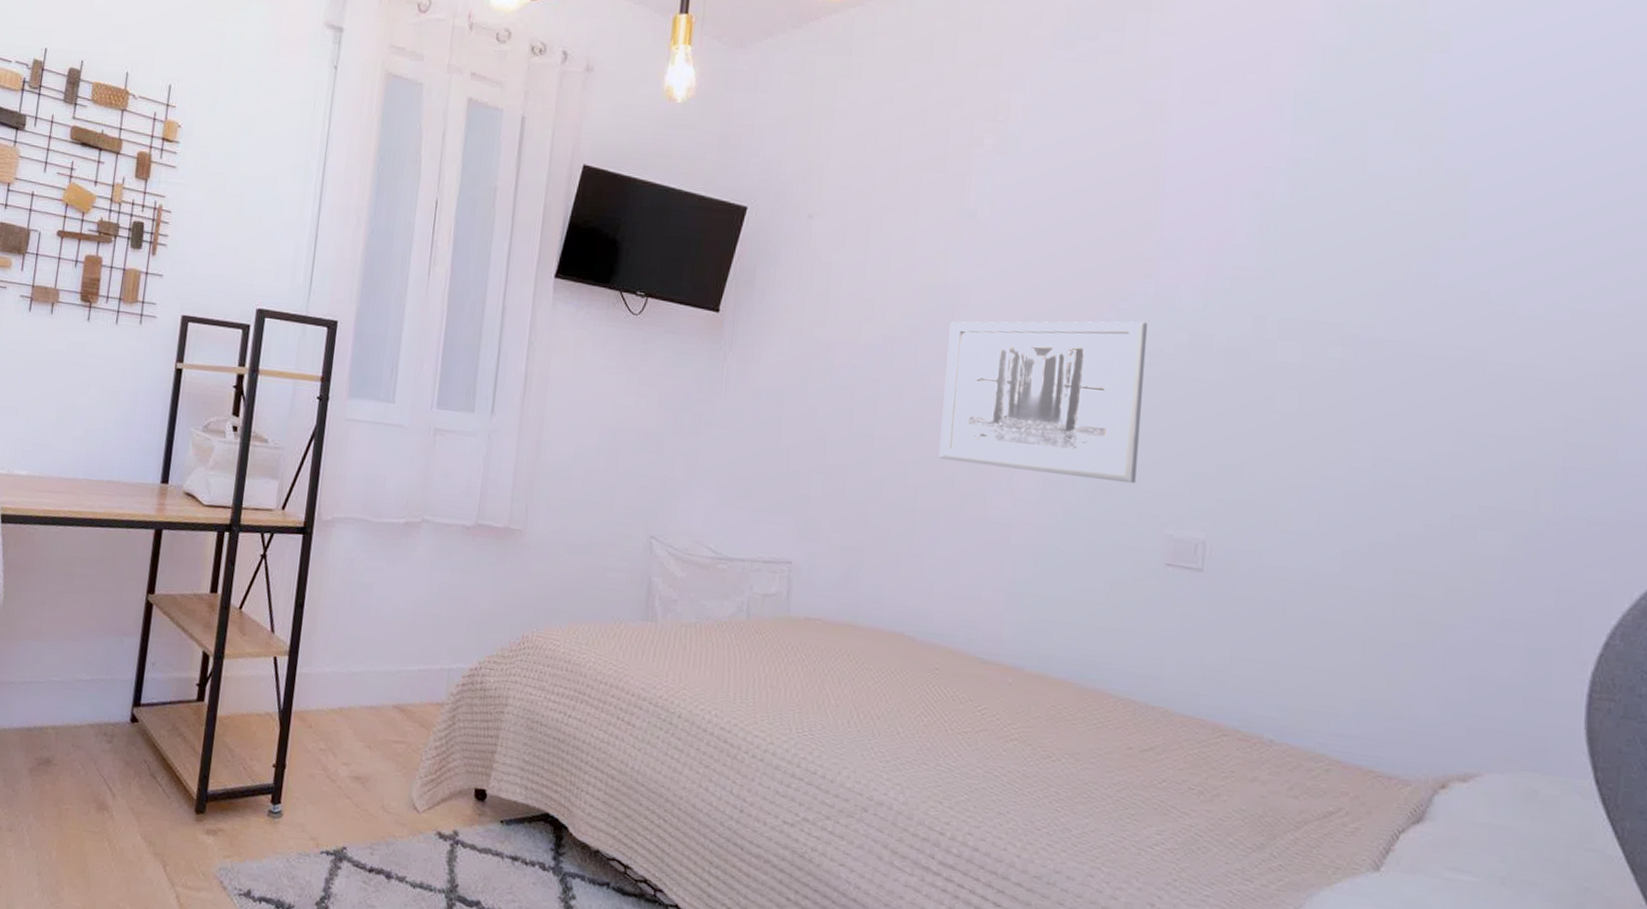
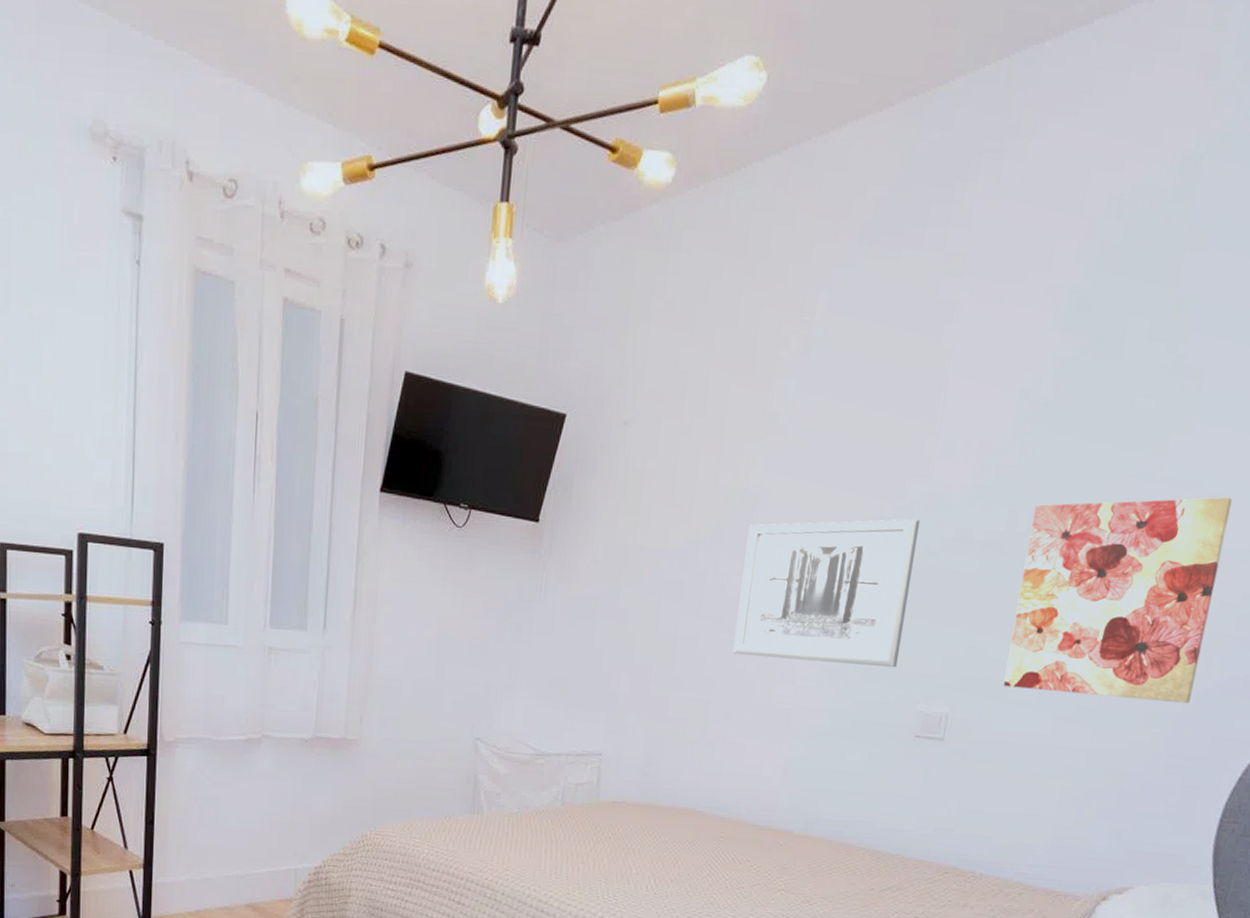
wall art: none [1271,308,1531,545] -> present [1003,497,1232,703]

